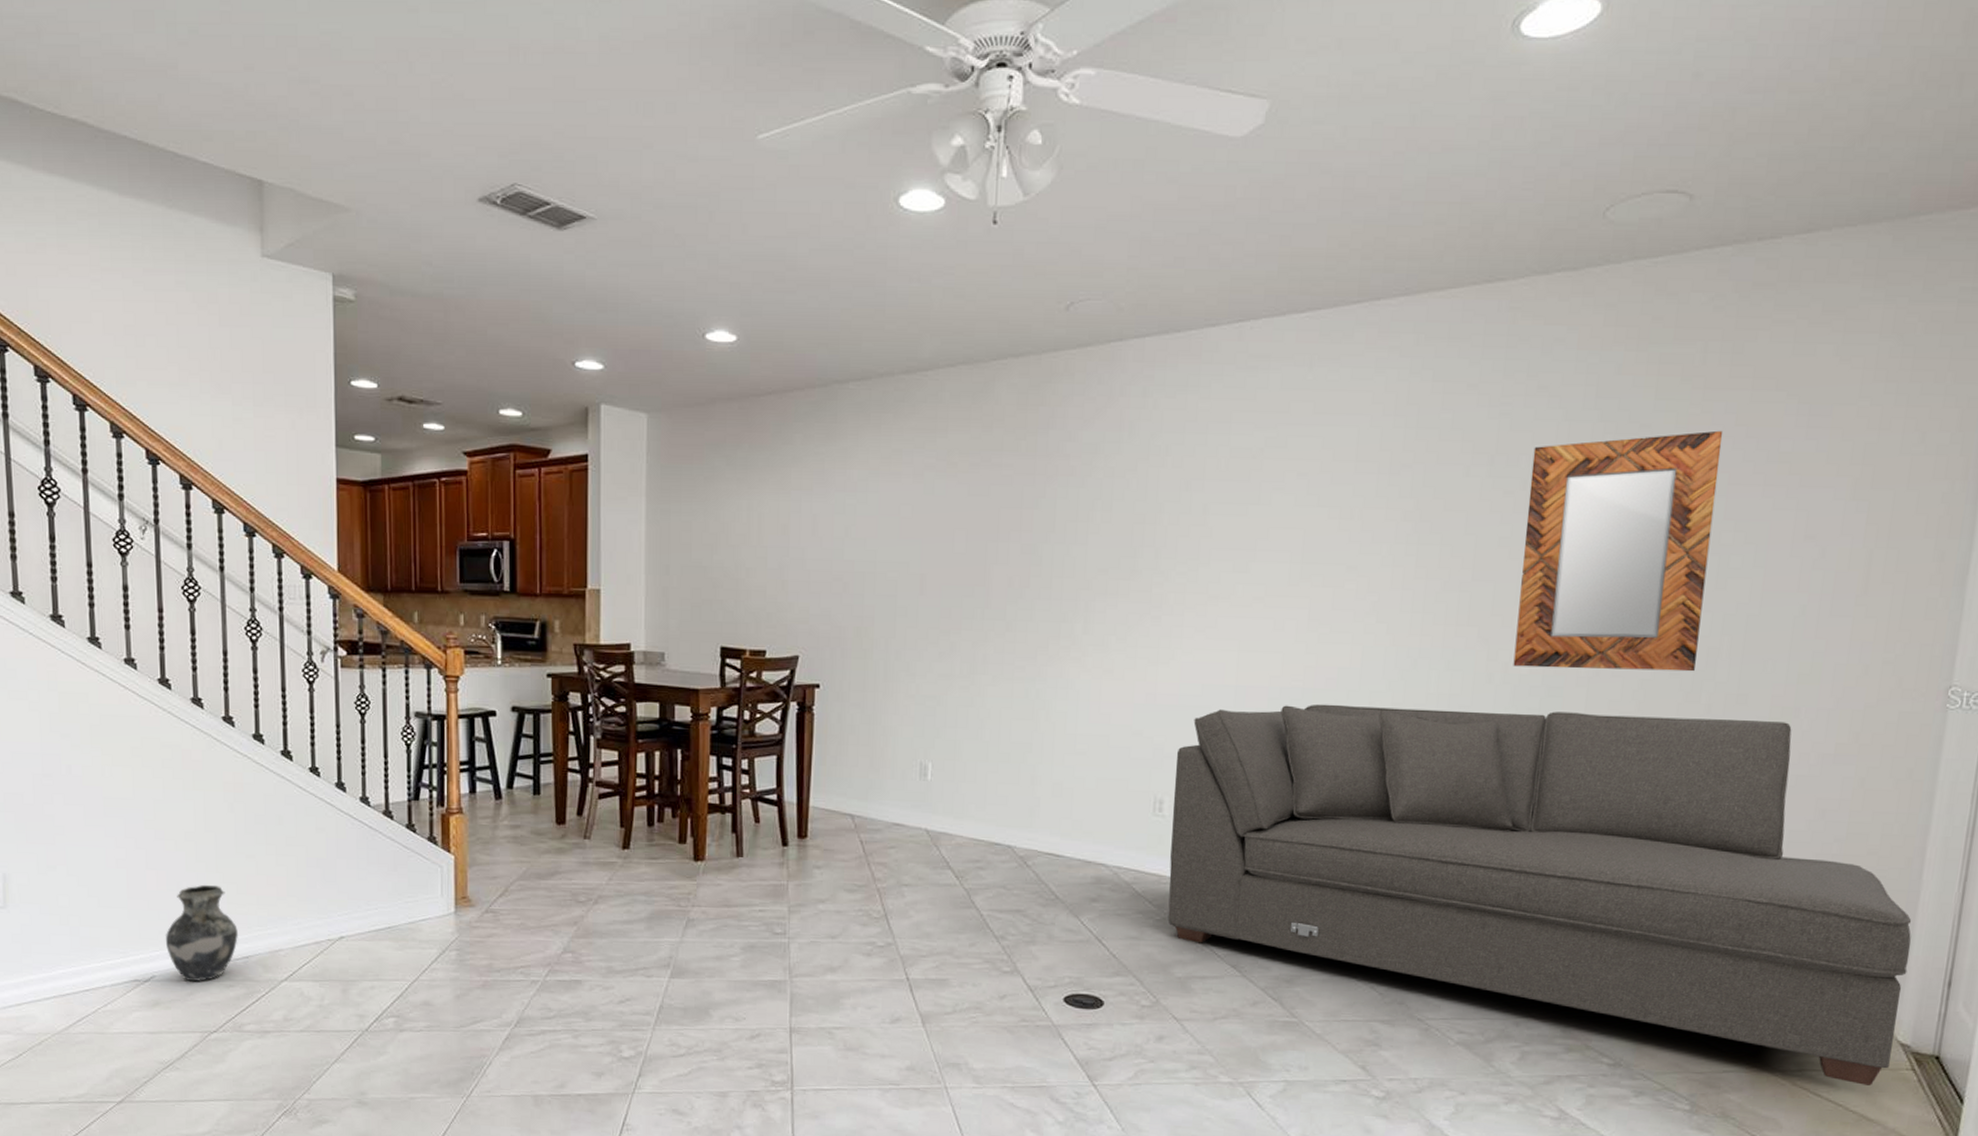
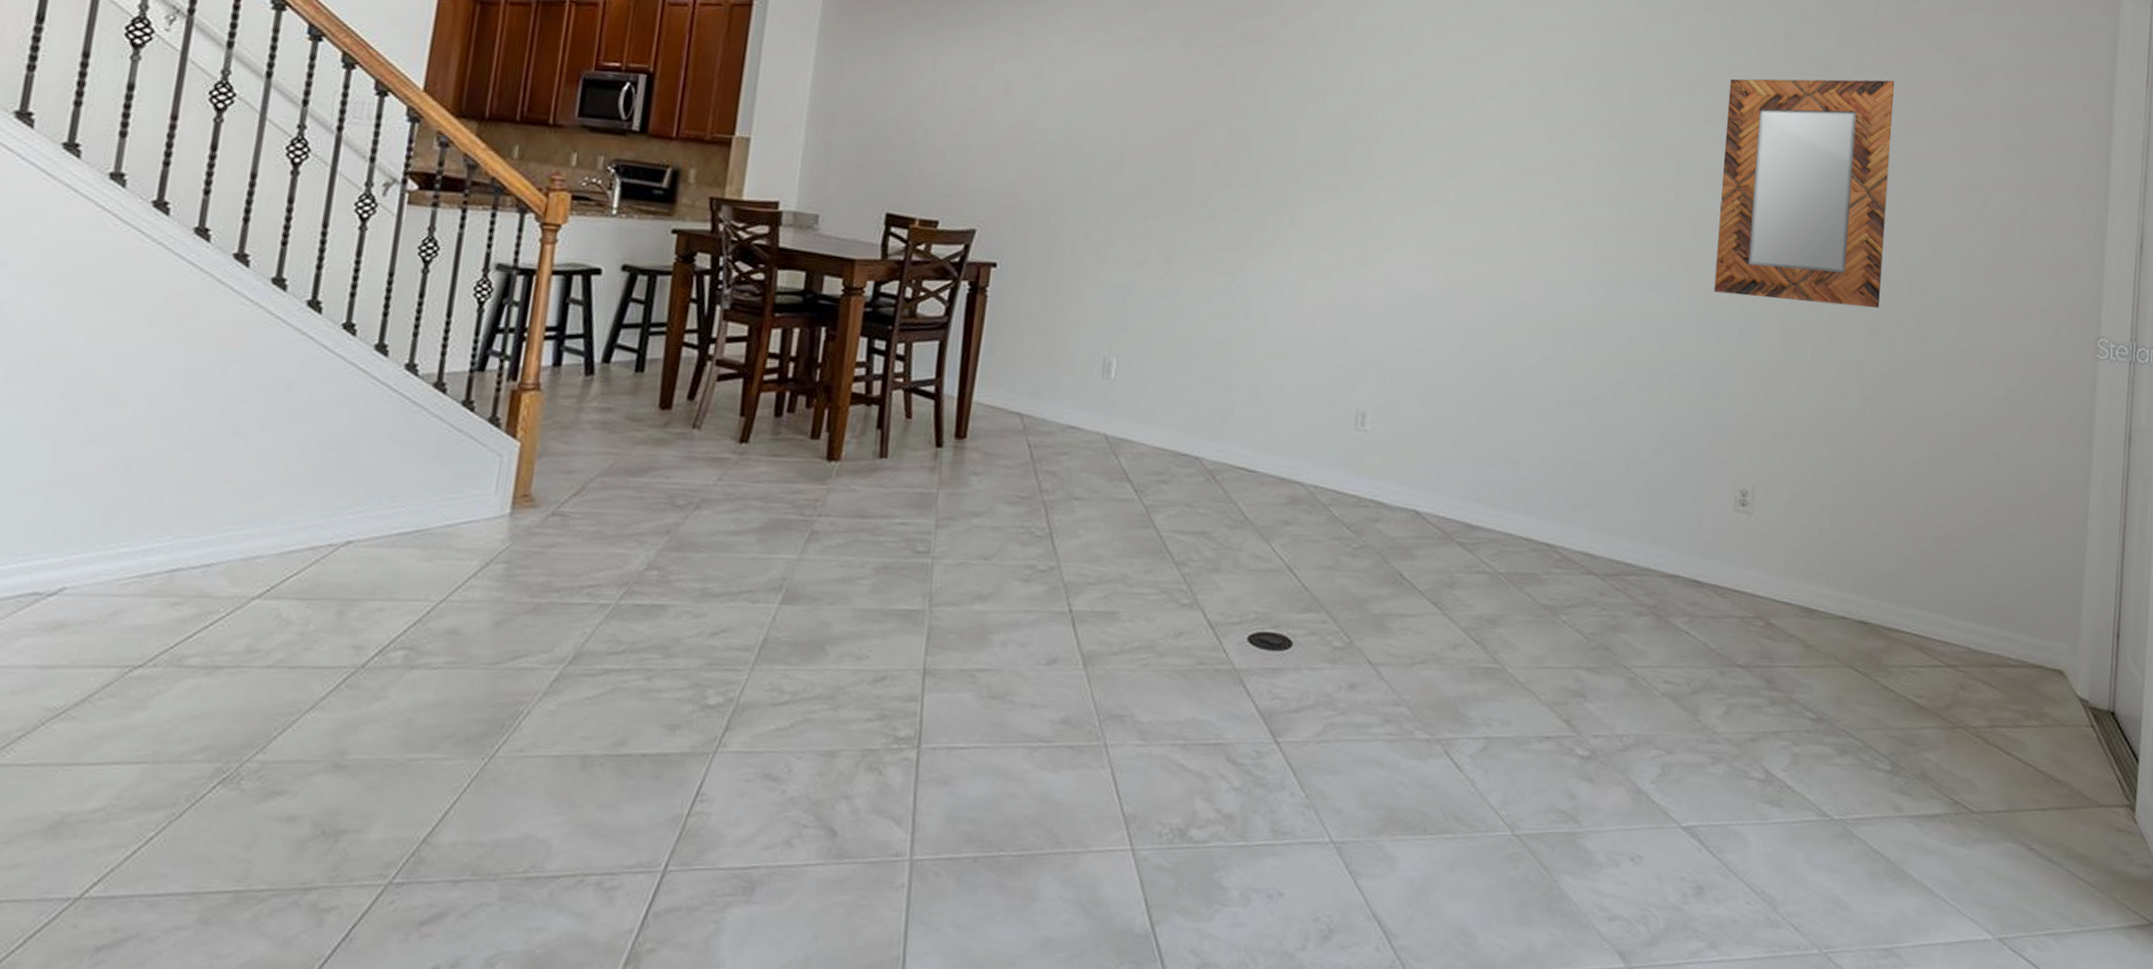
ceramic jug: present [165,884,238,982] -> none [91,466,202,597]
sofa: present [1167,703,1912,1085] -> none [1366,317,2082,743]

